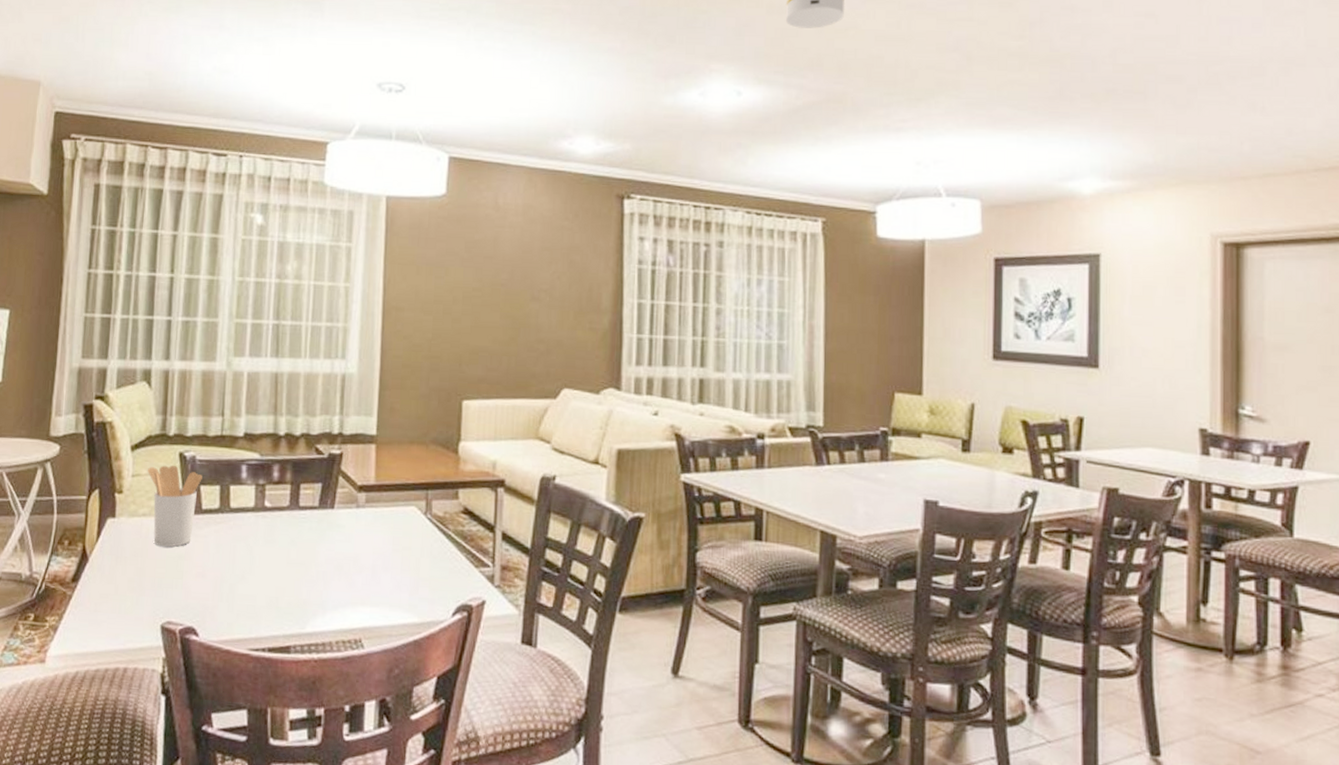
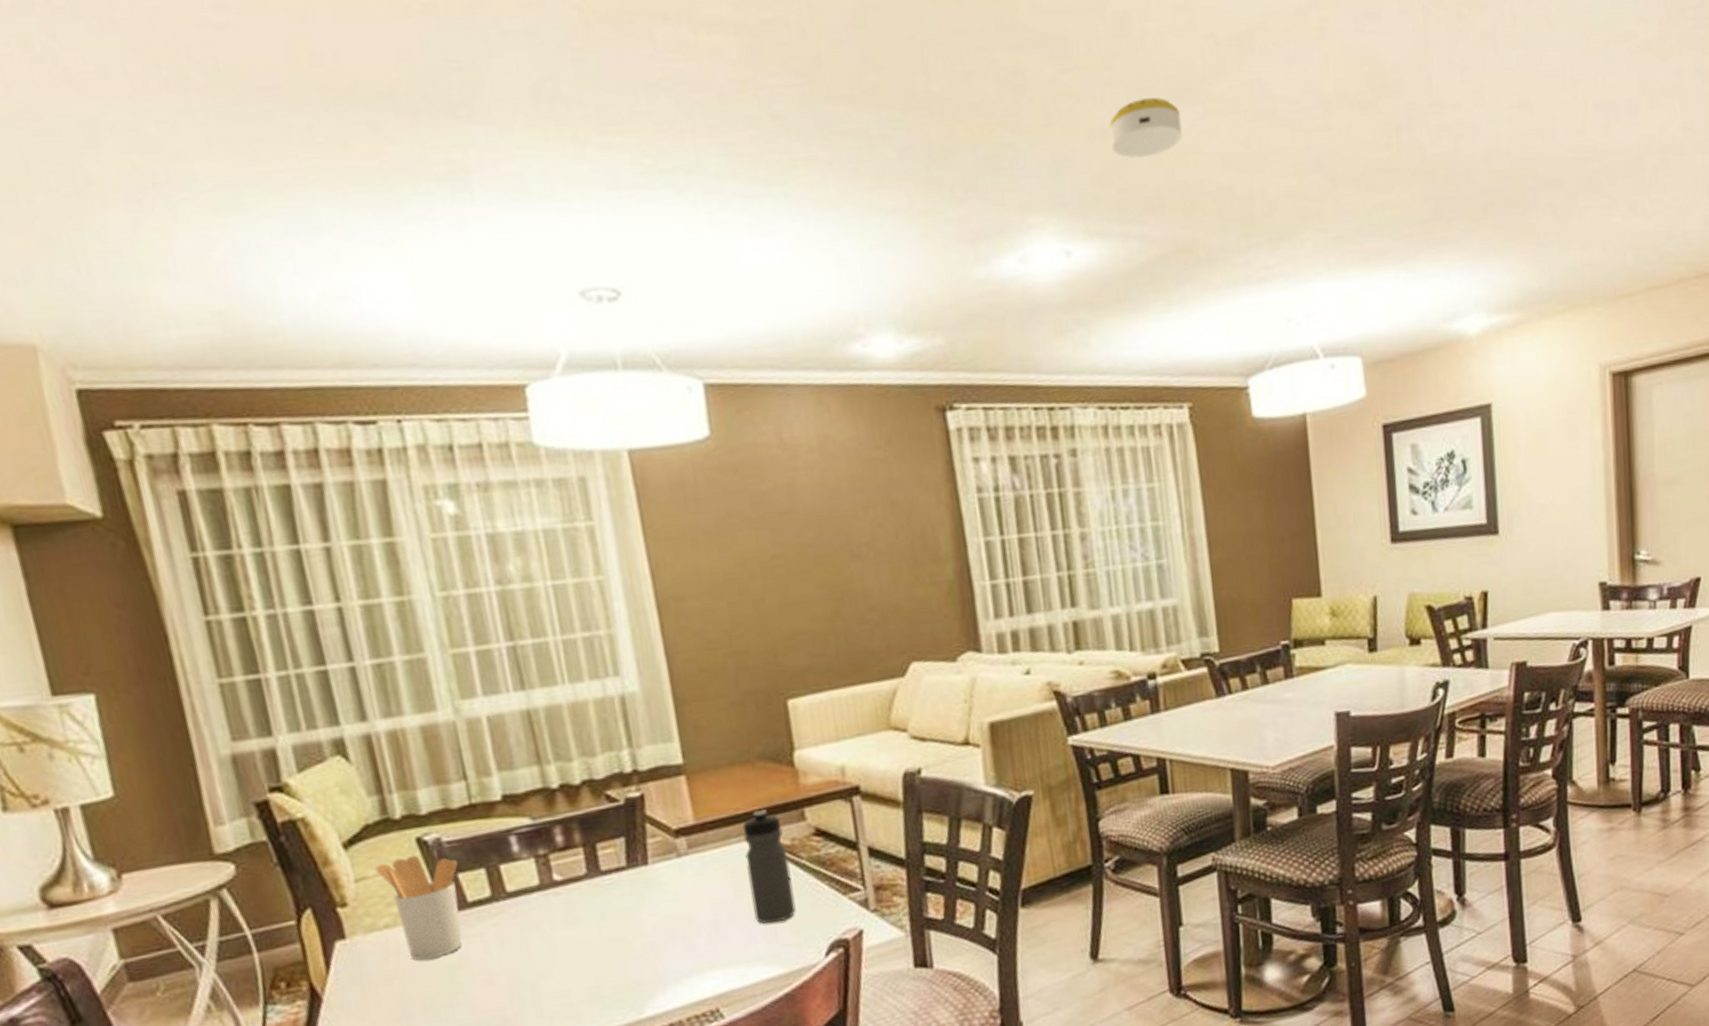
water bottle: none [404,484,439,579] -> present [742,810,796,924]

